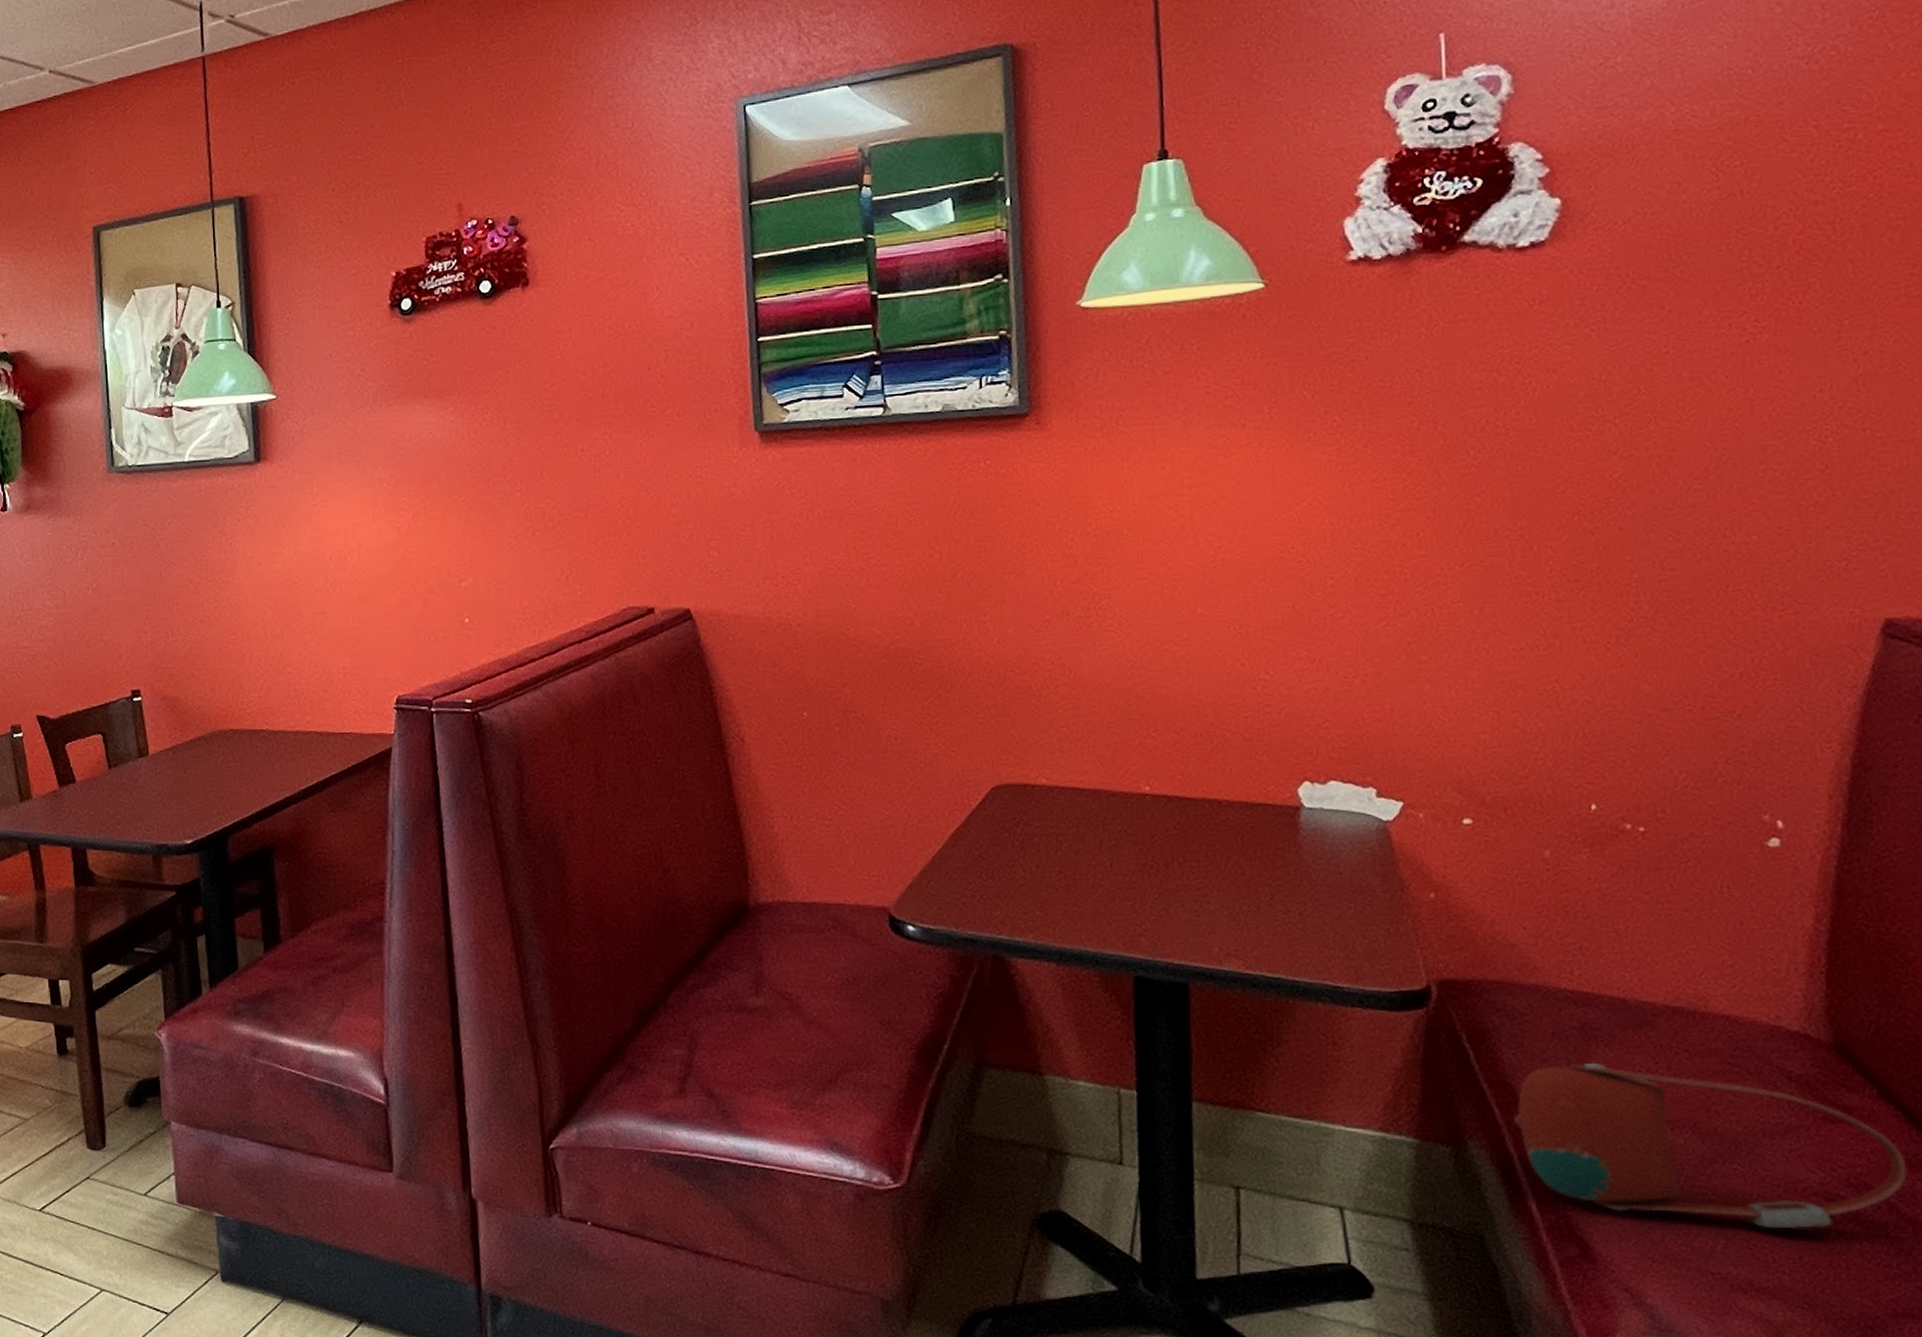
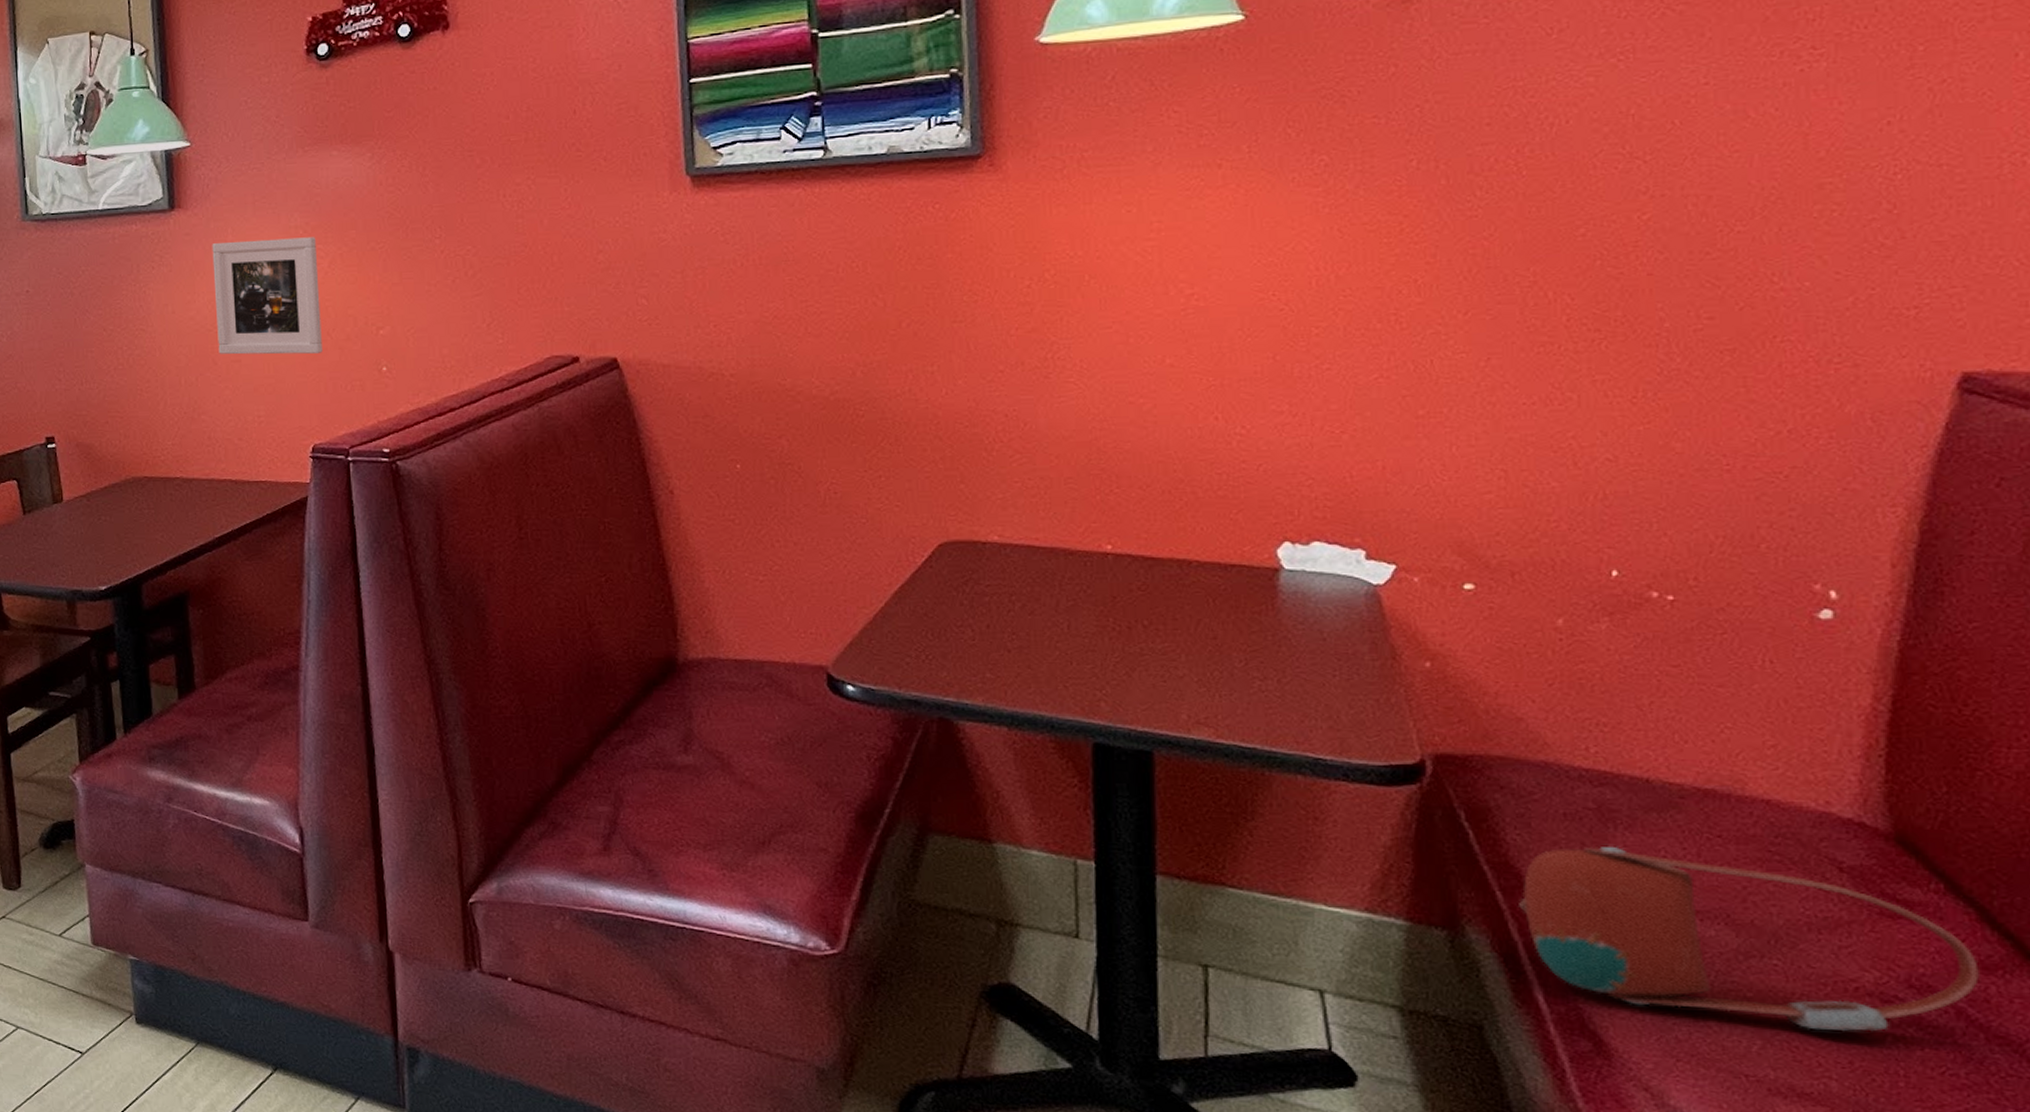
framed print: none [297,489,406,607] -> present [212,237,322,355]

